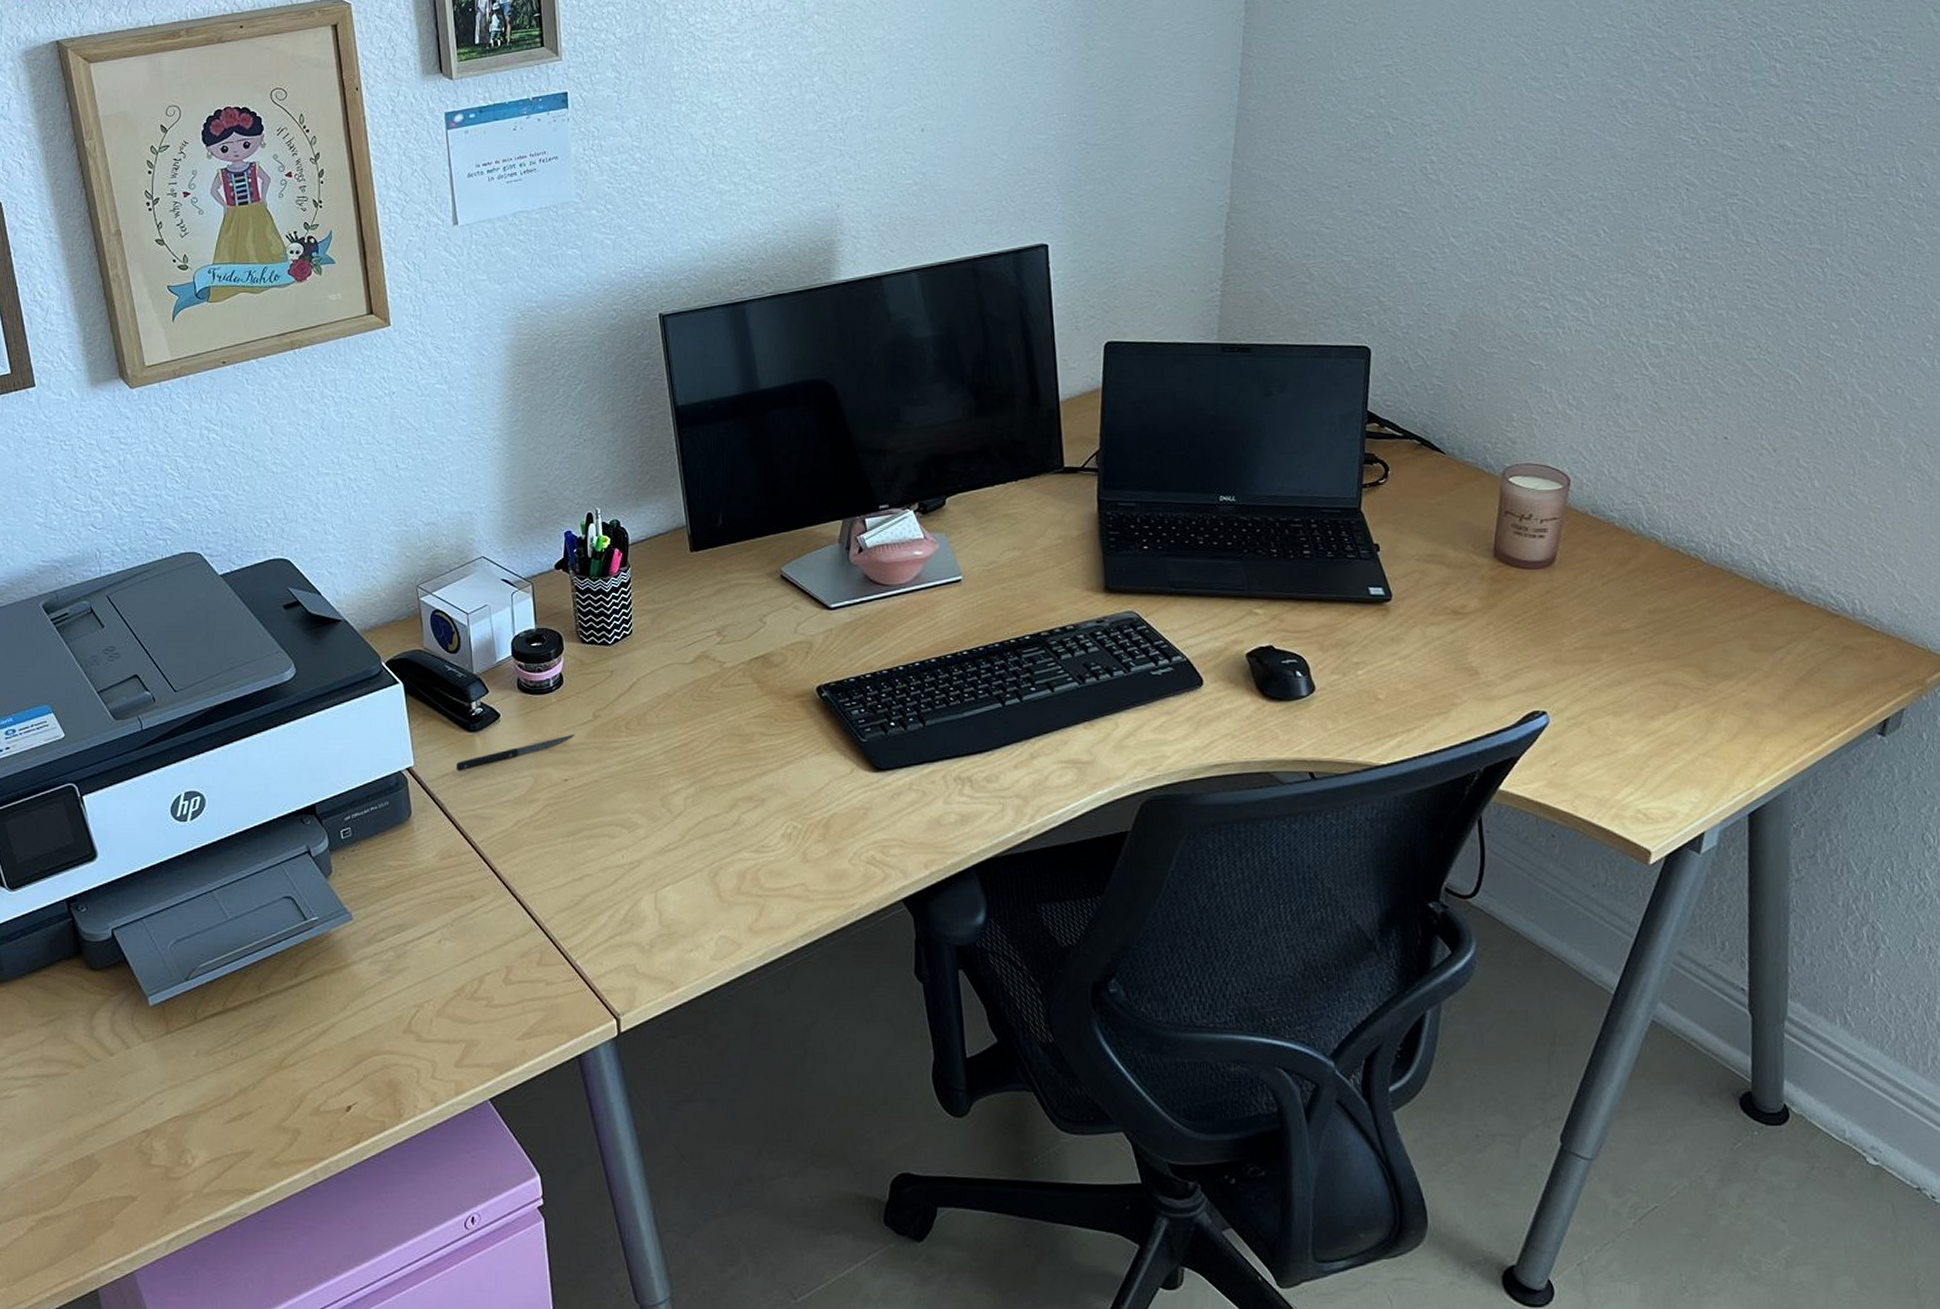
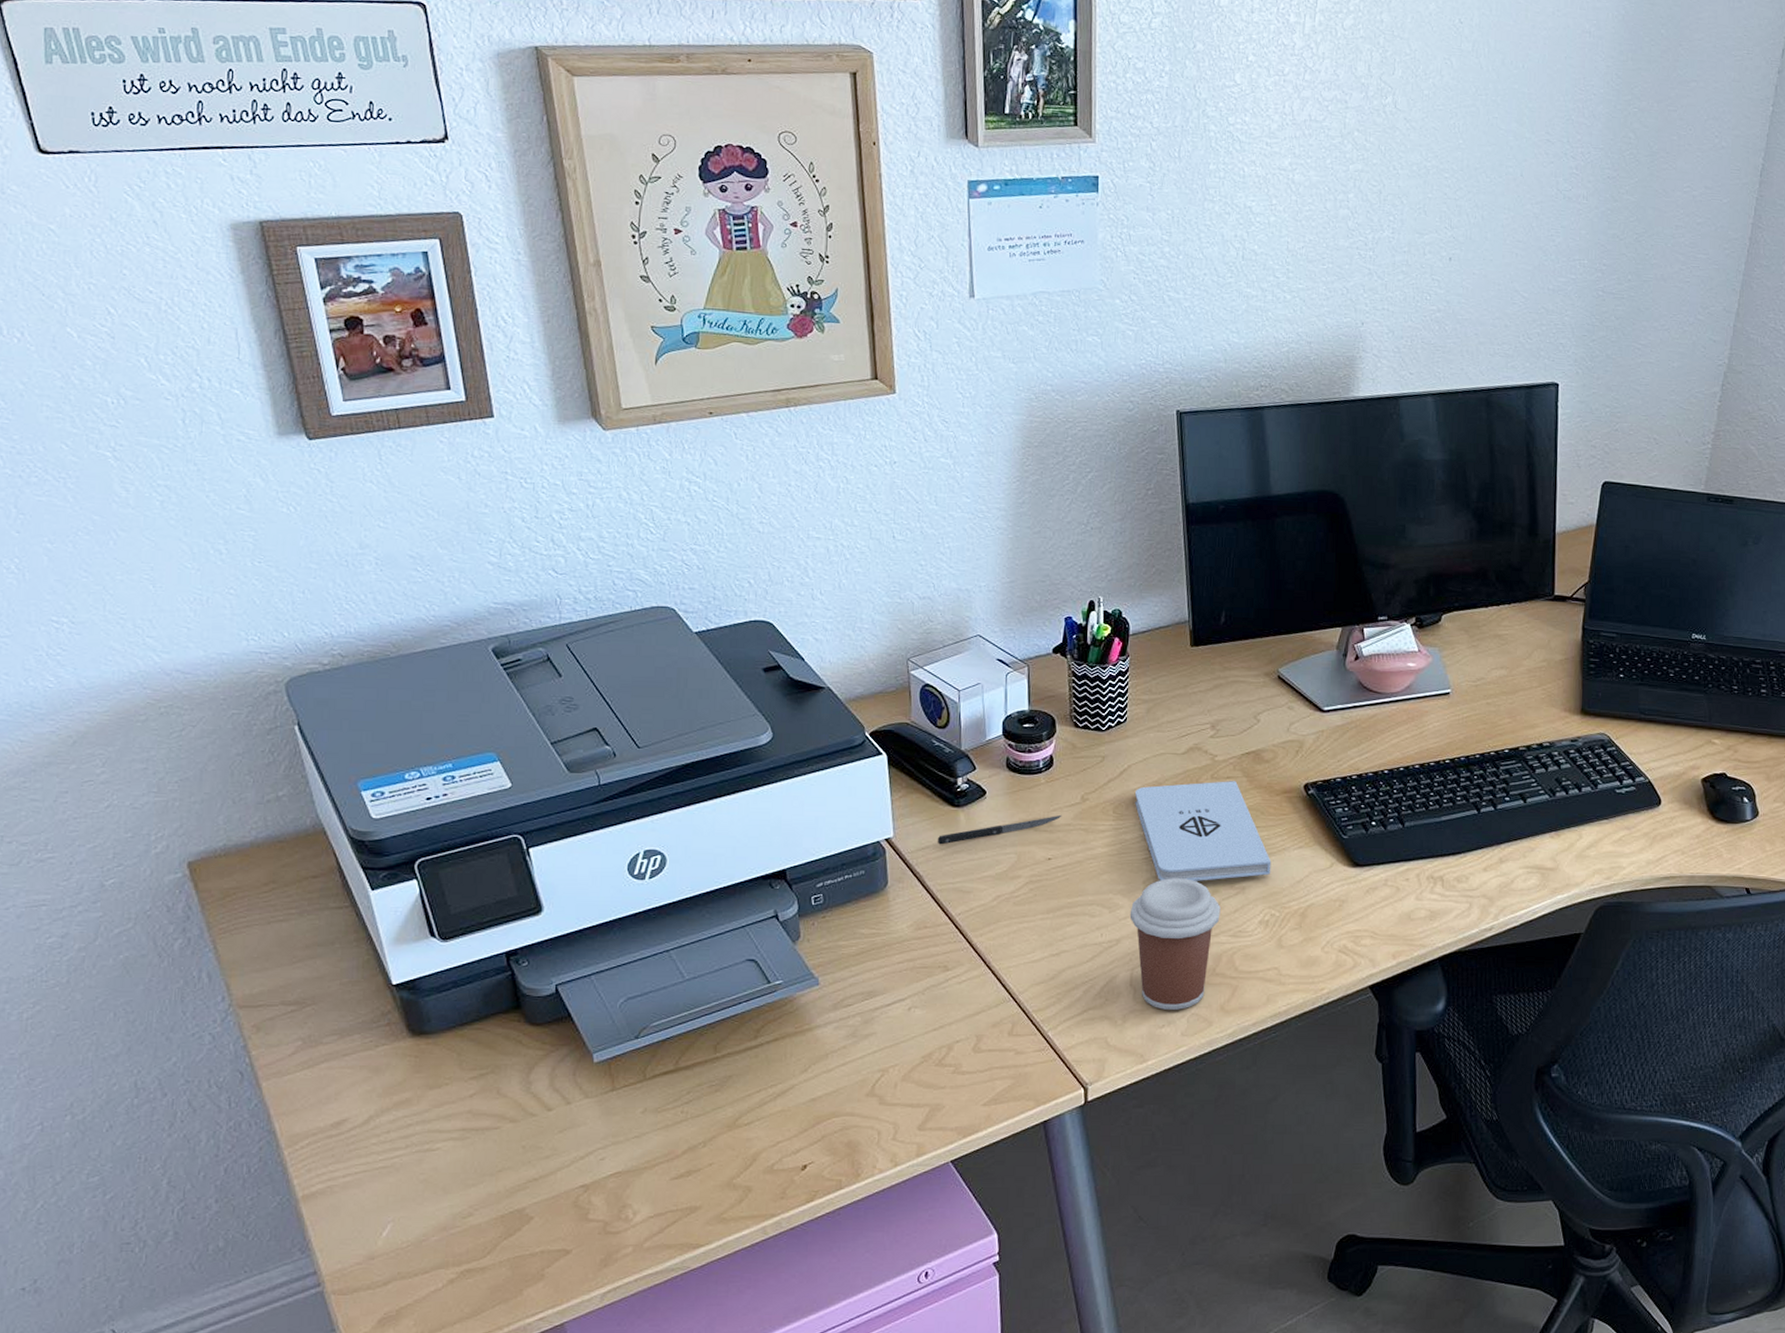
notepad: none [646,688,790,797] -> present [1135,781,1272,881]
coffee cup: none [649,793,741,933] -> present [1129,878,1221,1010]

